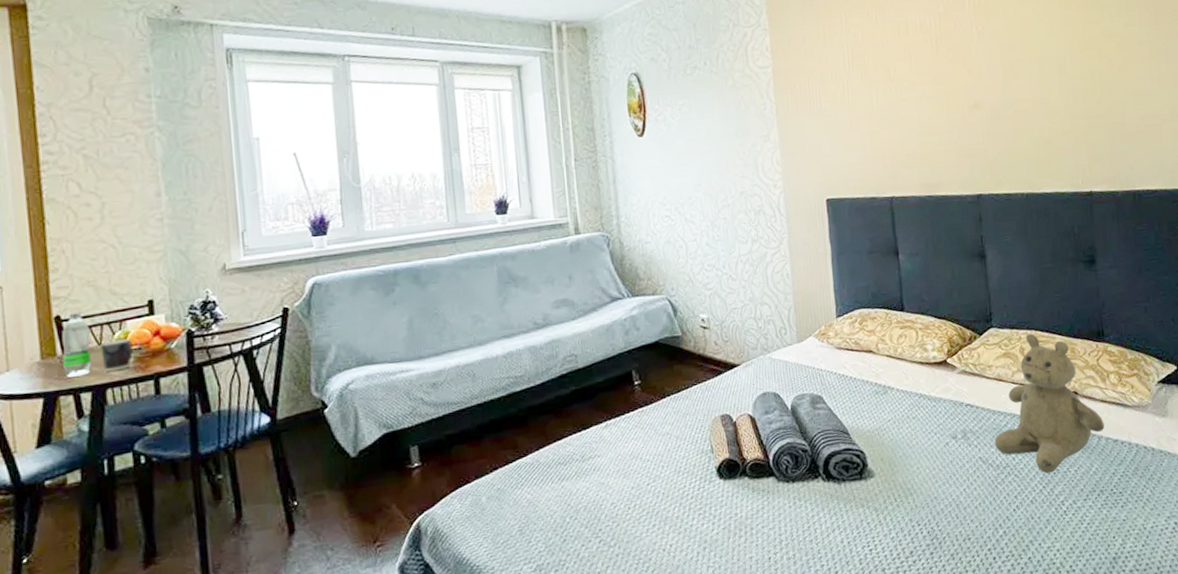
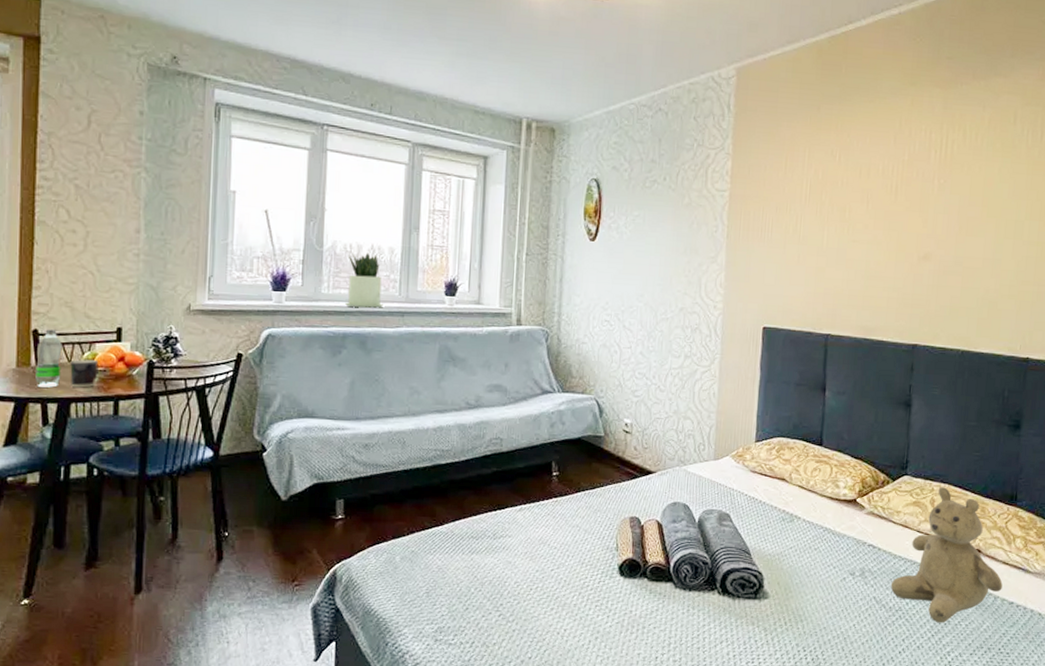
planter: none [389,182,432,242] -> present [345,253,383,309]

